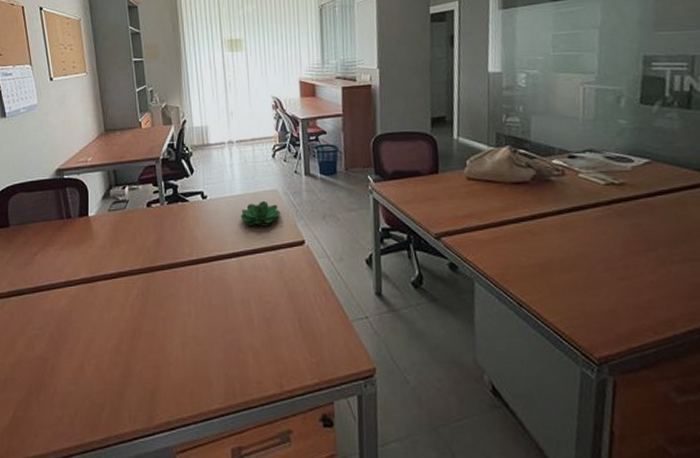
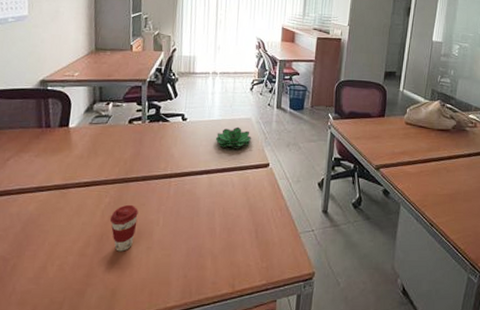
coffee cup: none [140,295,168,348] -> present [109,204,139,252]

